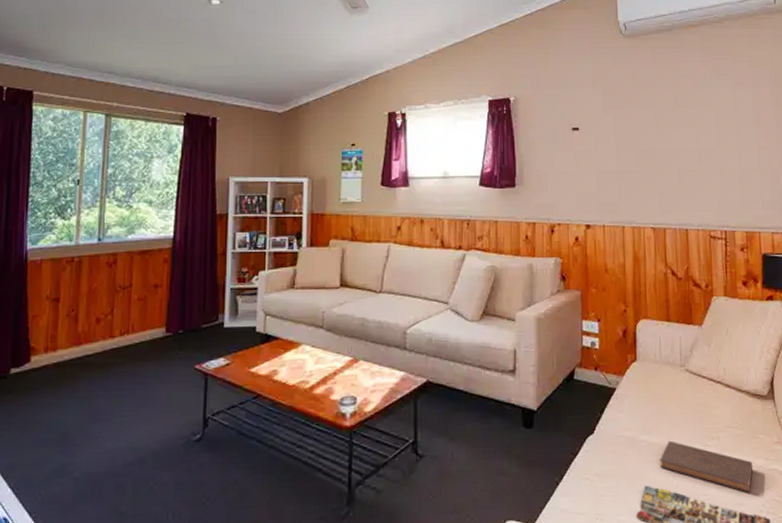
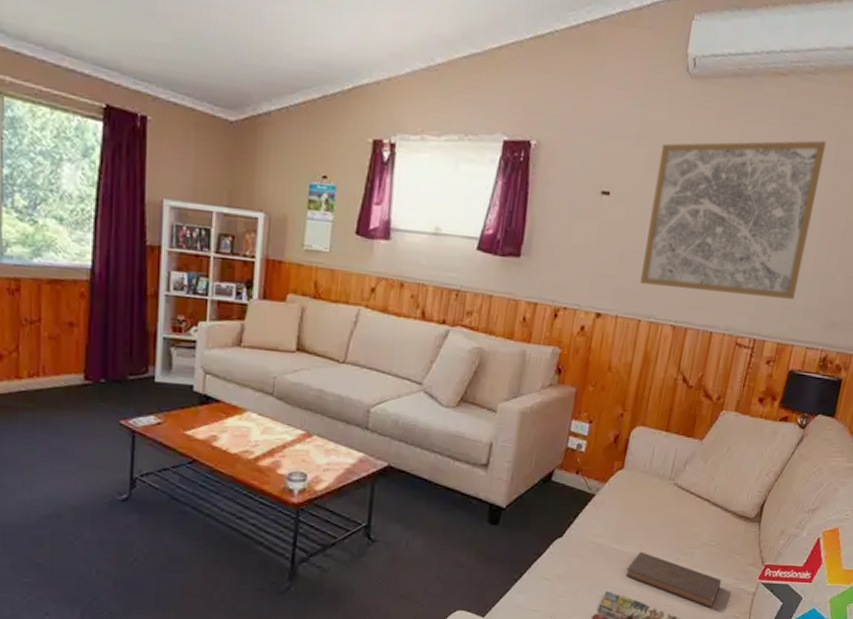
wall art: none [613,69,751,197] -> present [639,140,827,299]

